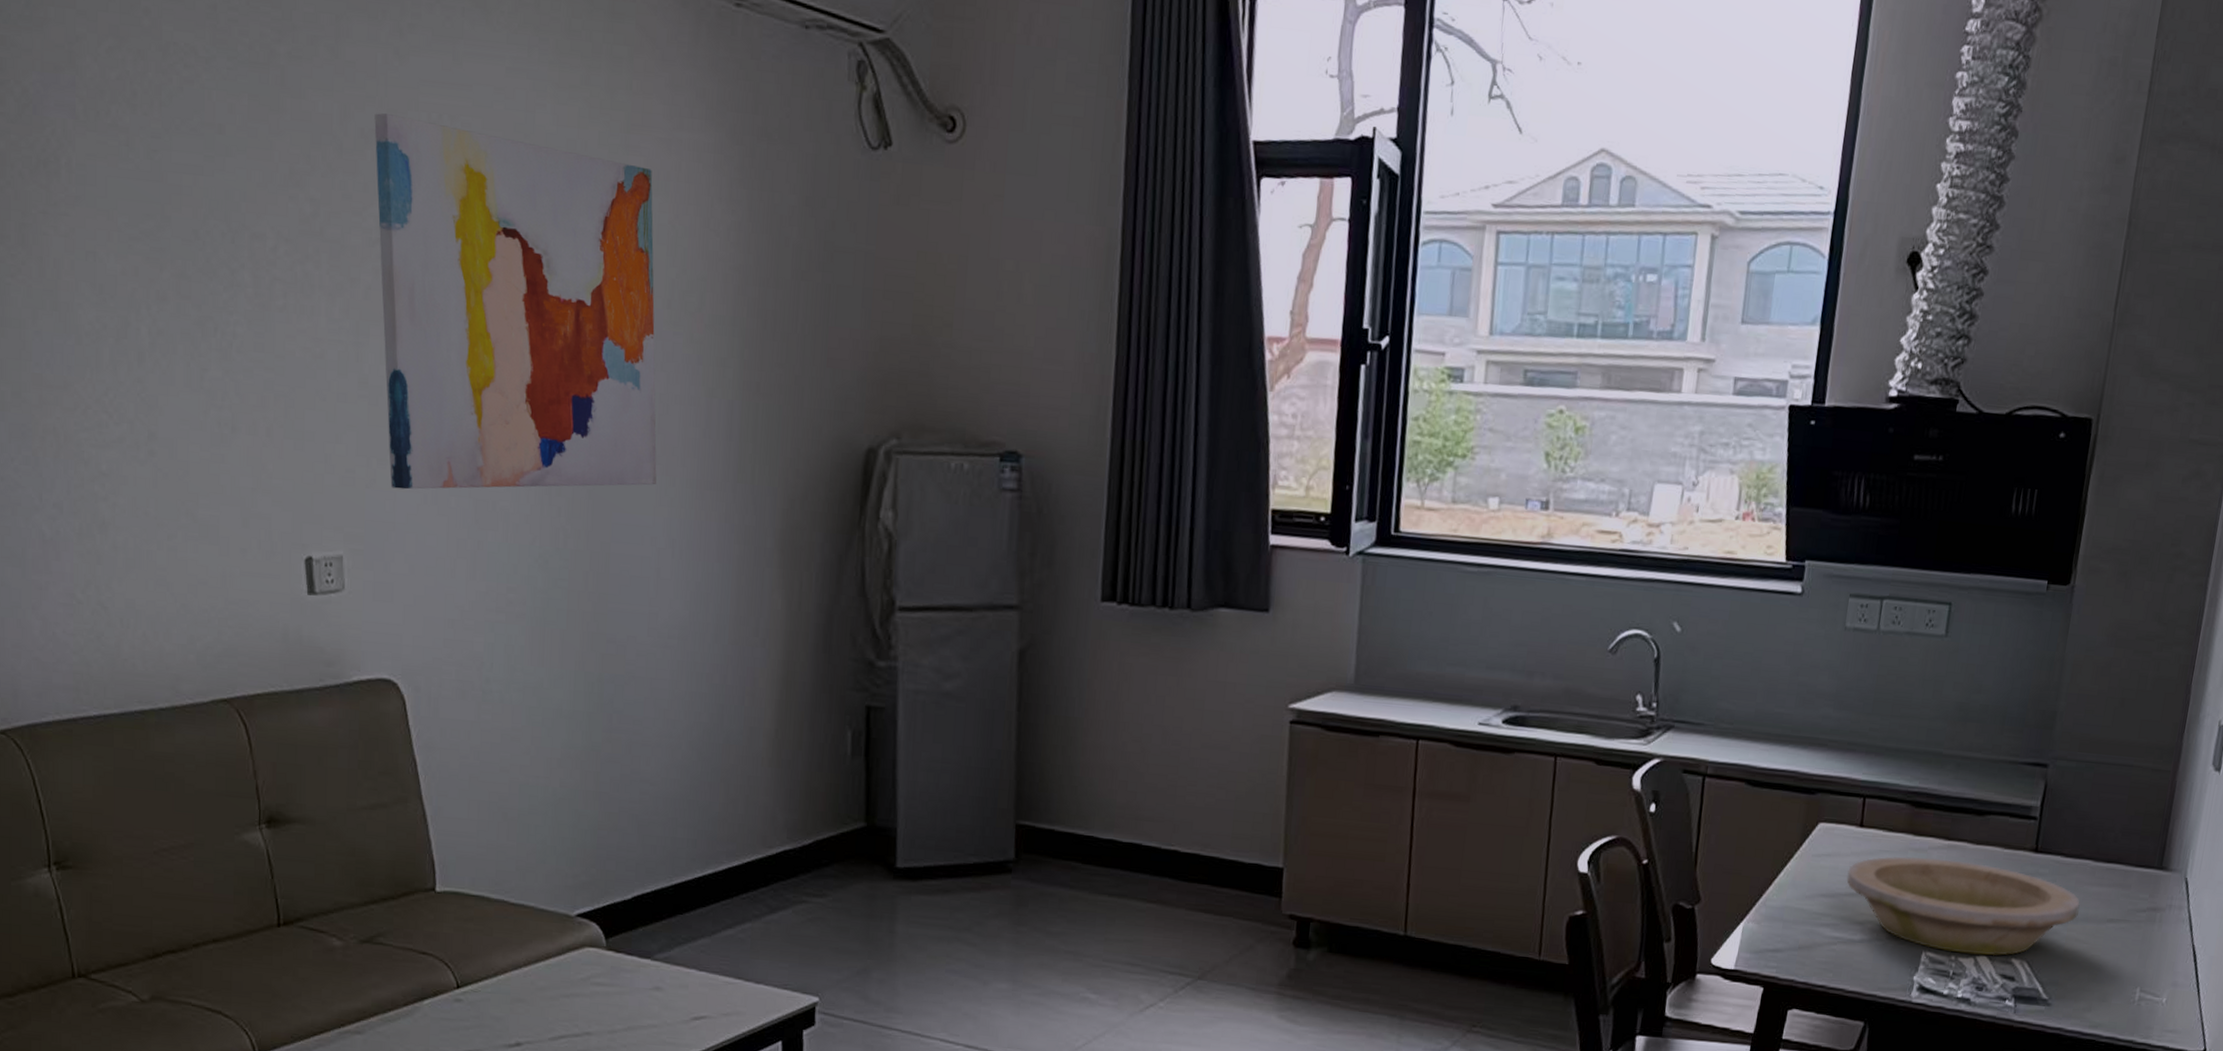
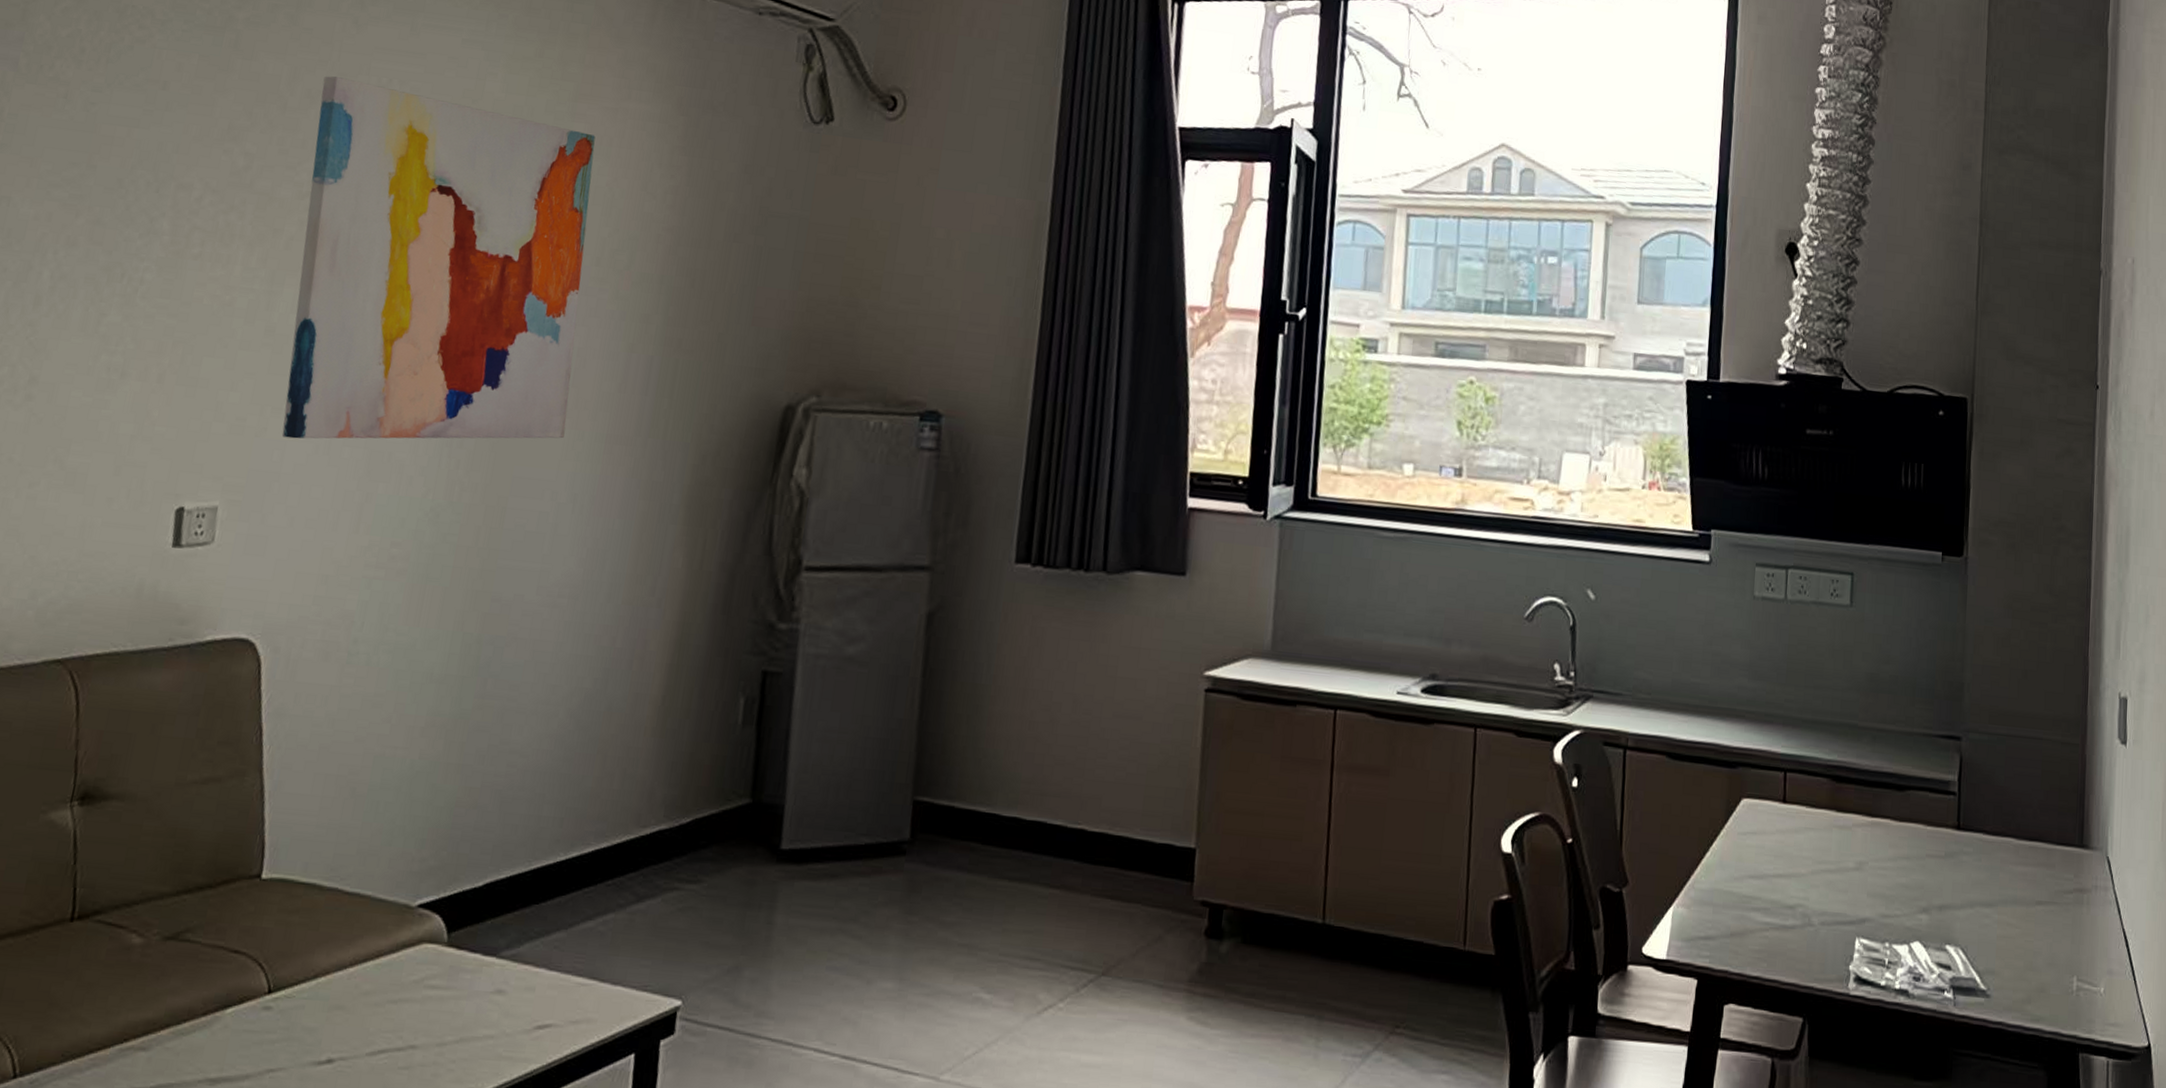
bowl: present [1846,856,2080,956] -> none [1774,834,2007,943]

